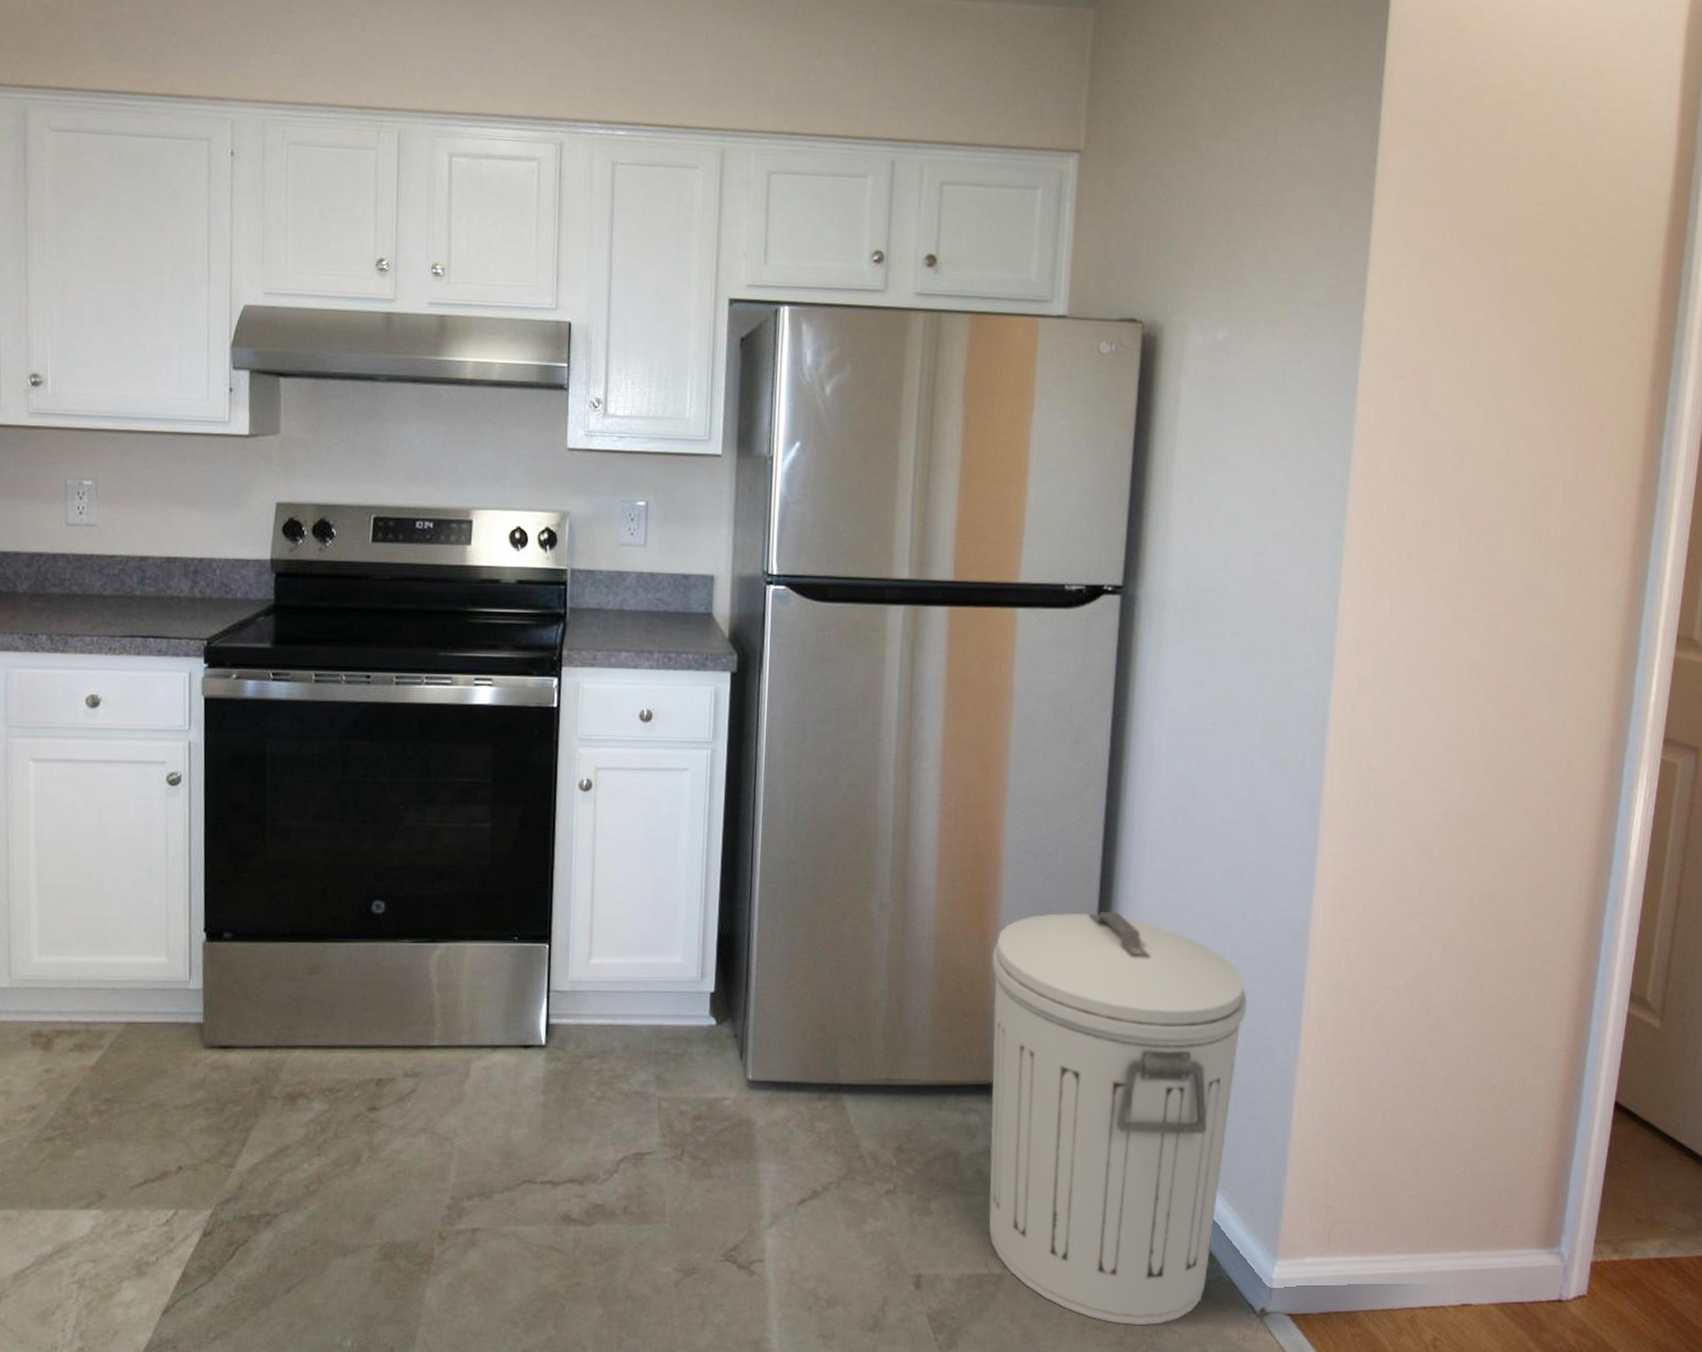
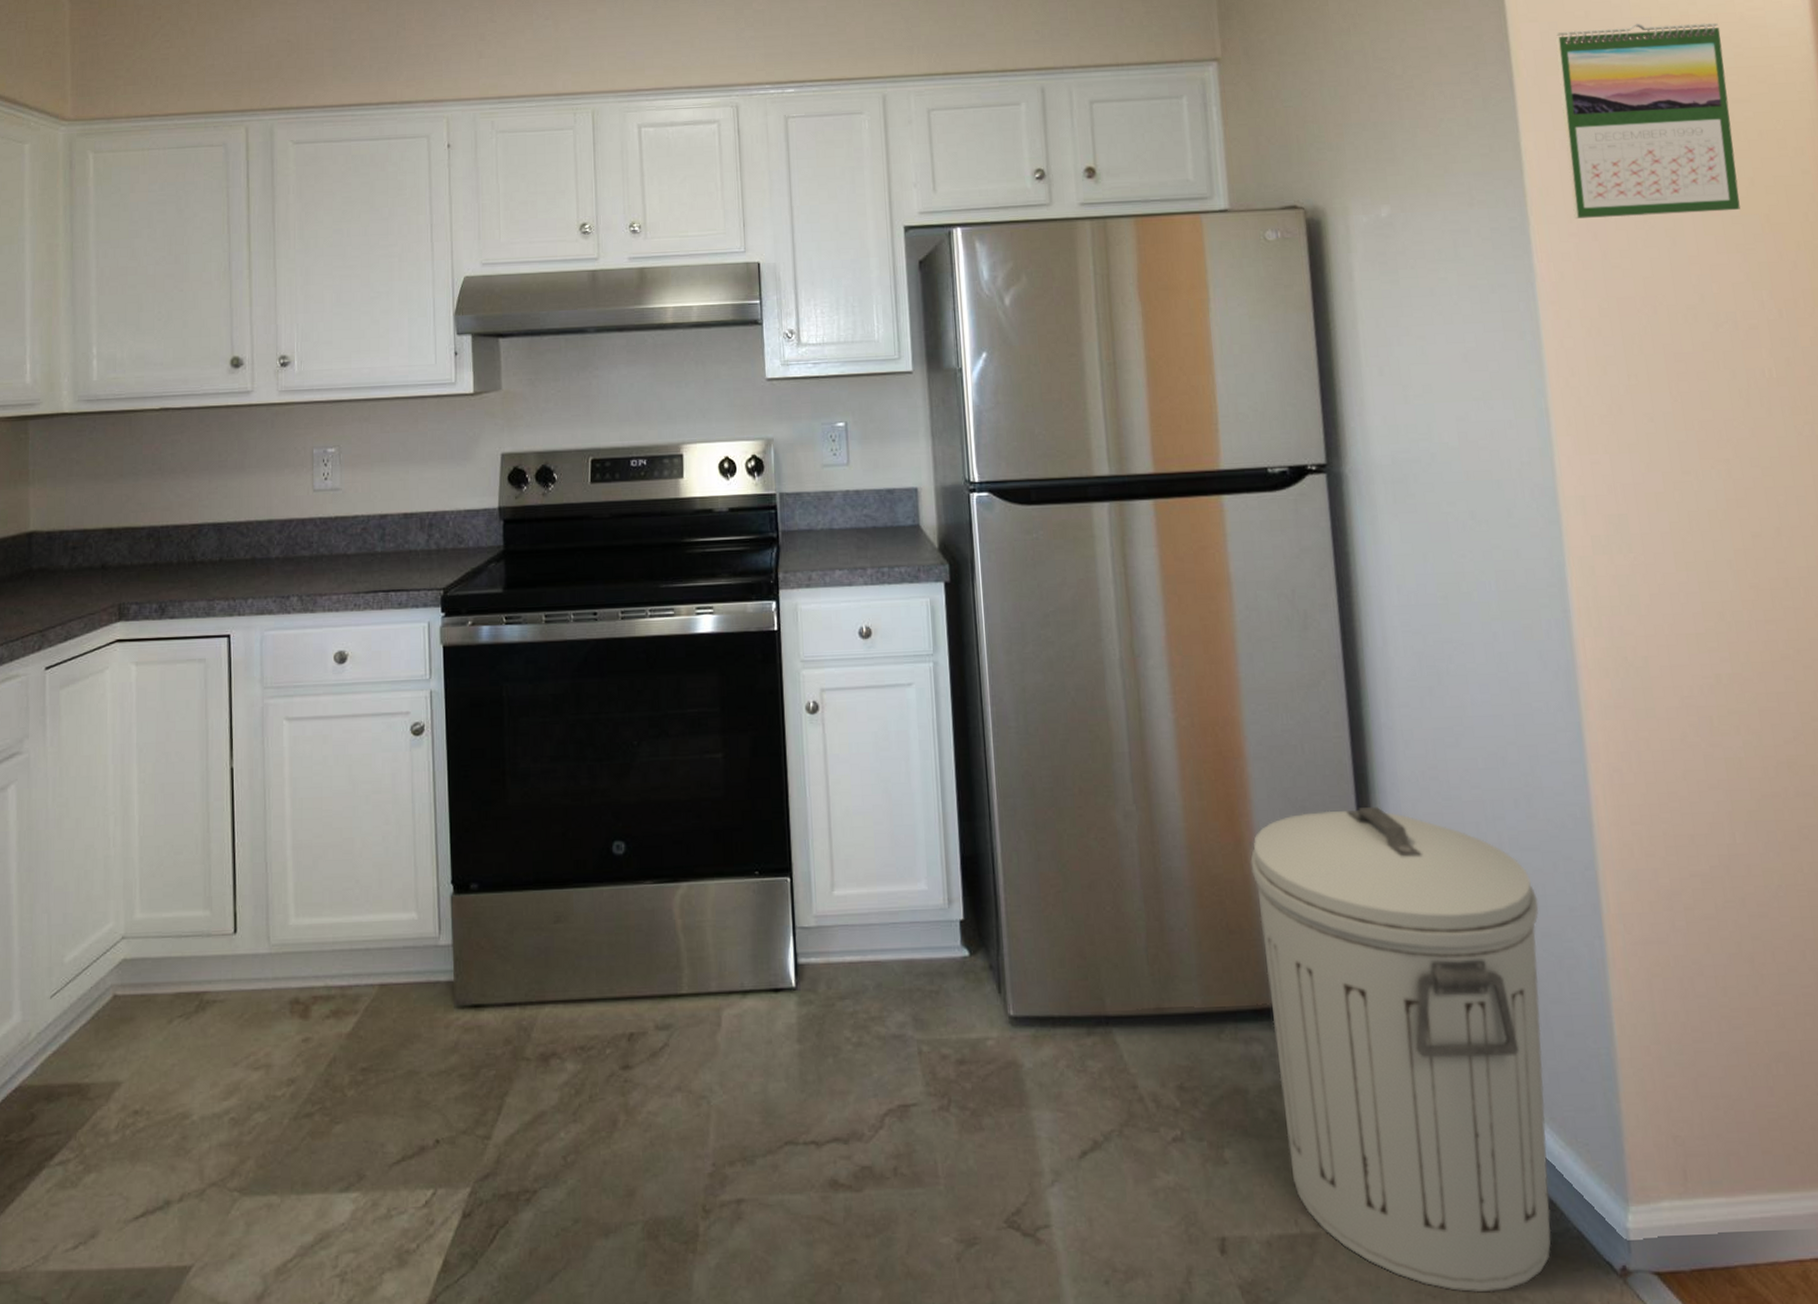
calendar: none [1404,162,1584,369] -> present [1555,22,1740,219]

